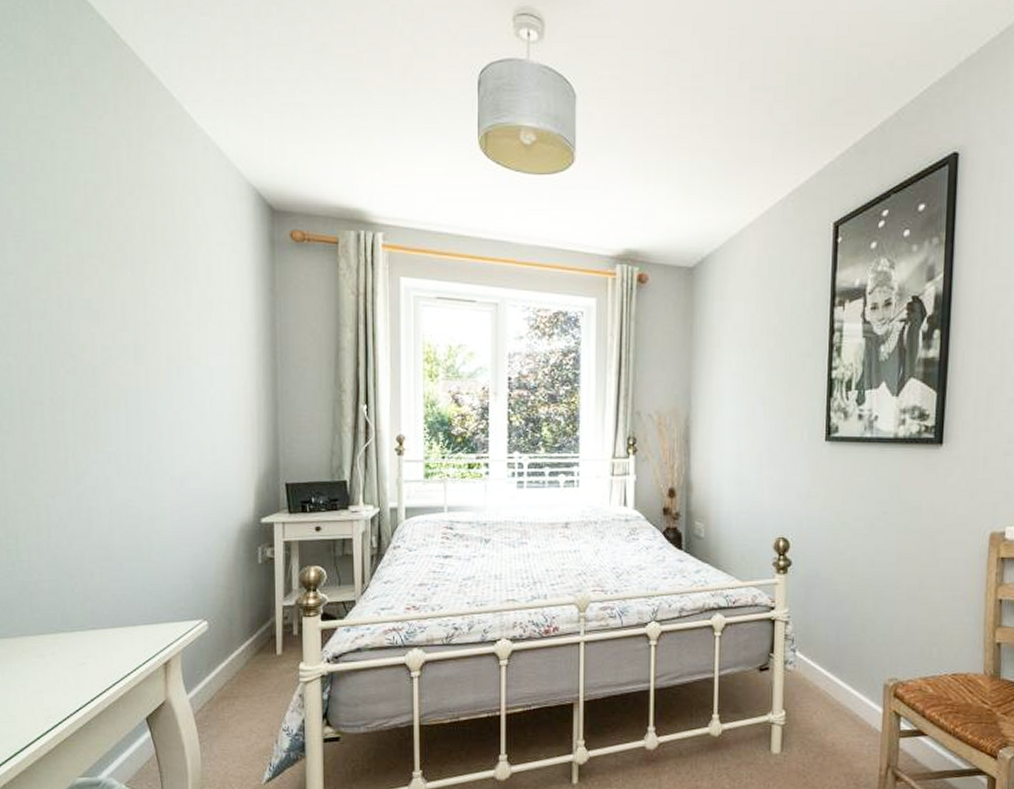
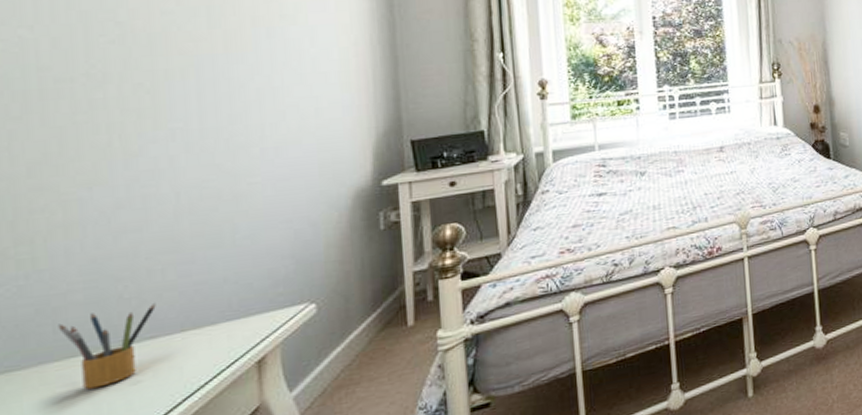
pencil box: none [33,601,96,663] -> present [58,303,156,390]

